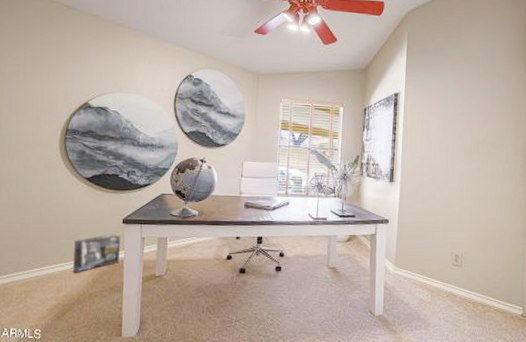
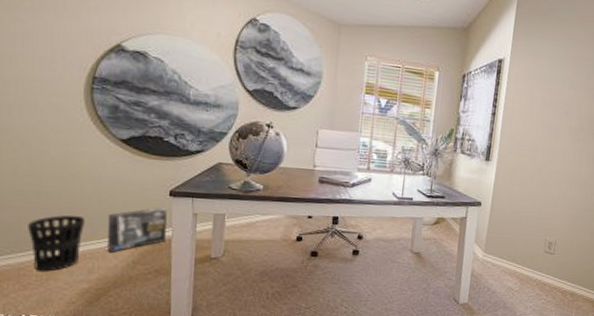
wastebasket: none [13,242,56,290] -> present [28,214,85,272]

